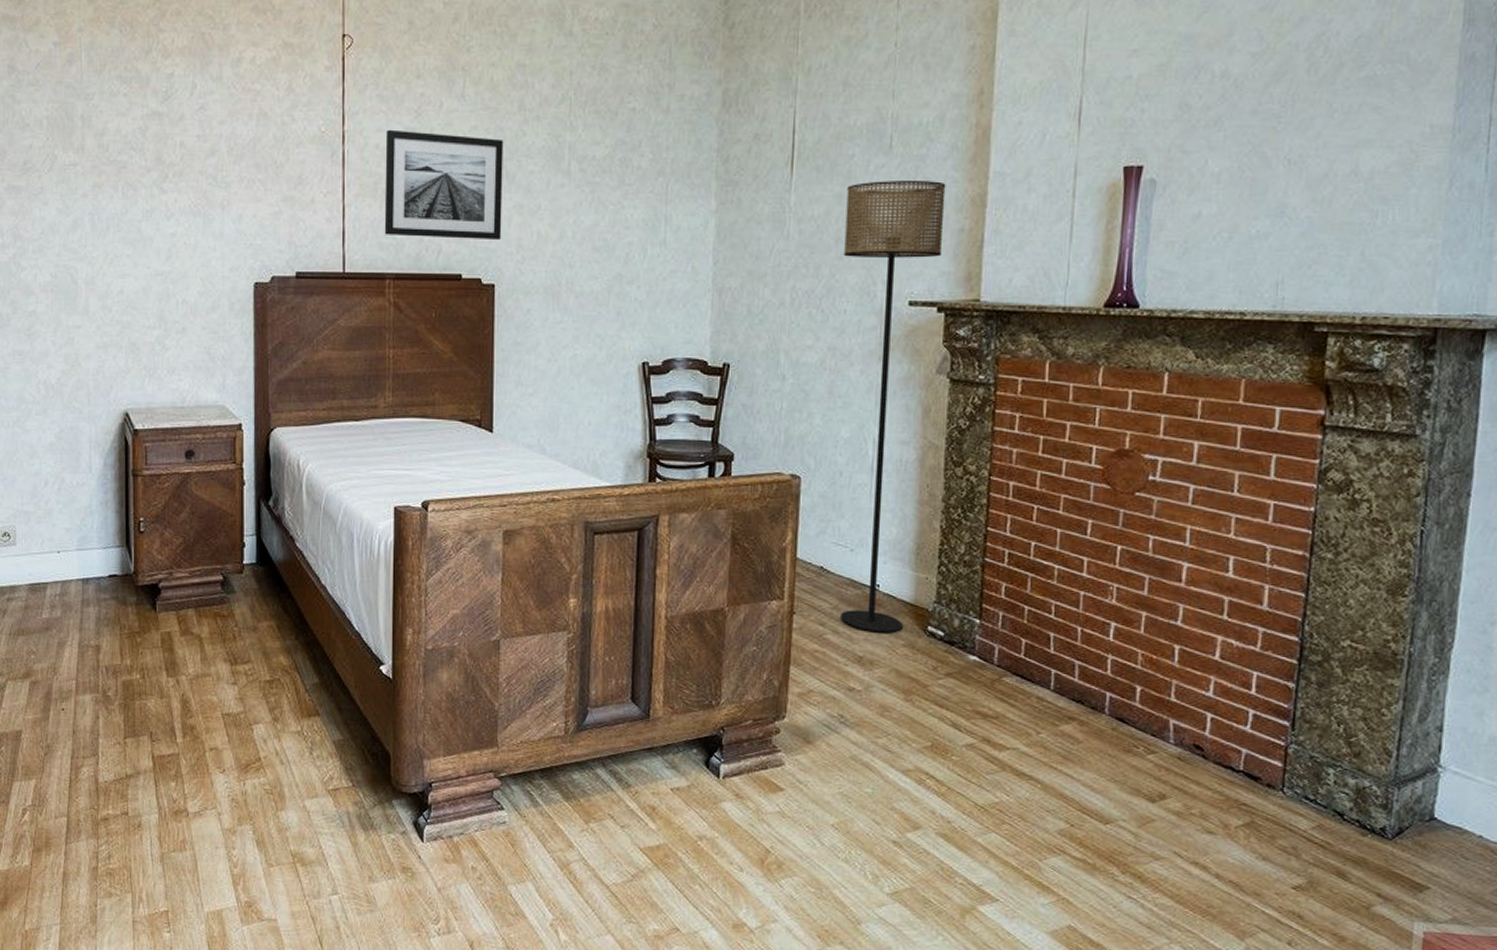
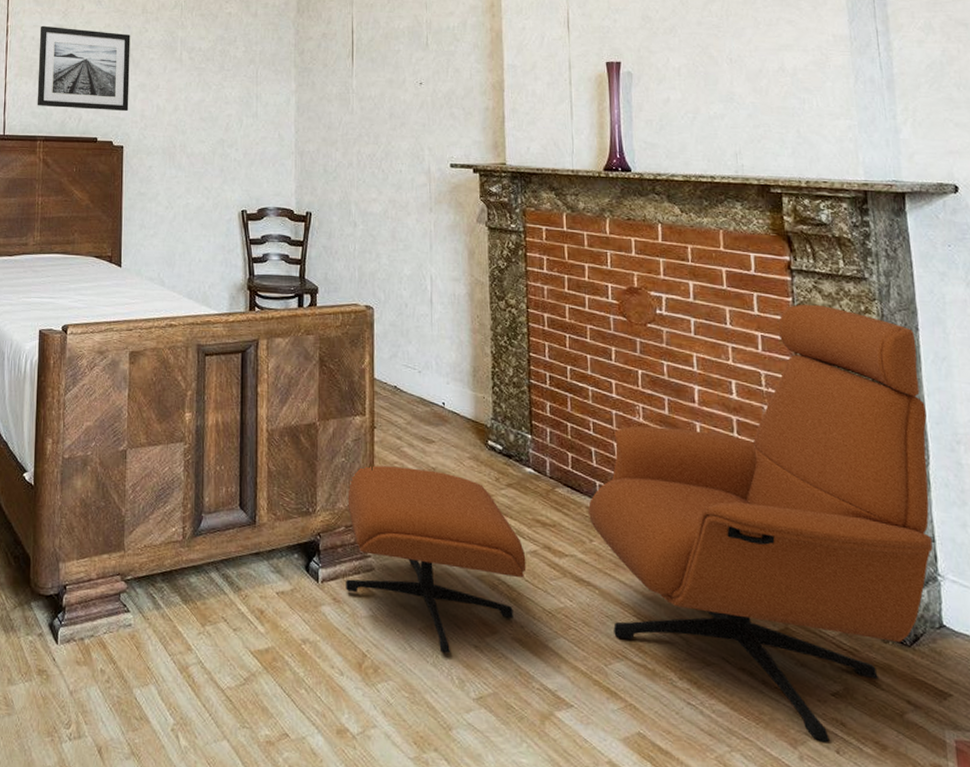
armchair: none [750,466,1465,934] -> present [346,304,933,742]
floor lamp: present [839,181,946,633] -> none [396,70,473,447]

